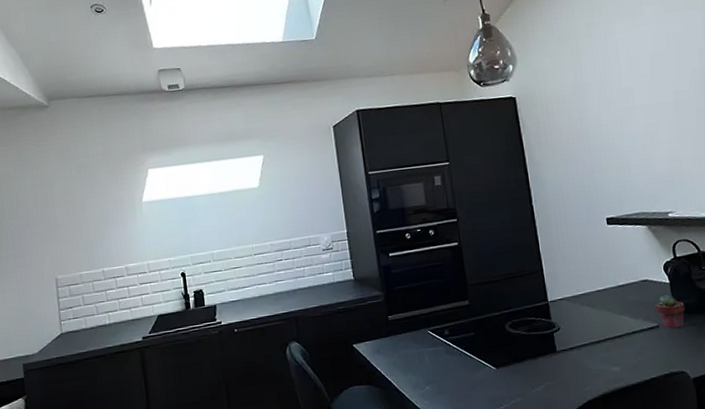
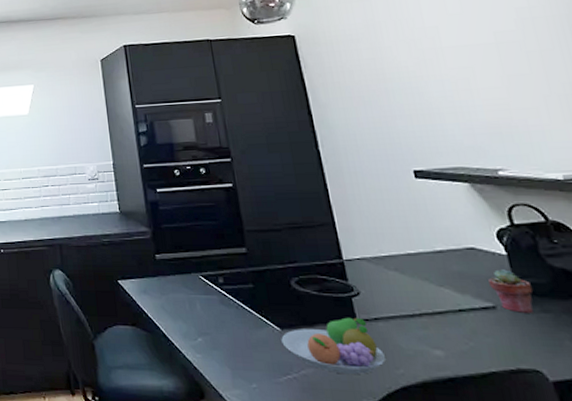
fruit bowl: none [496,349,577,398] -> present [281,317,386,375]

